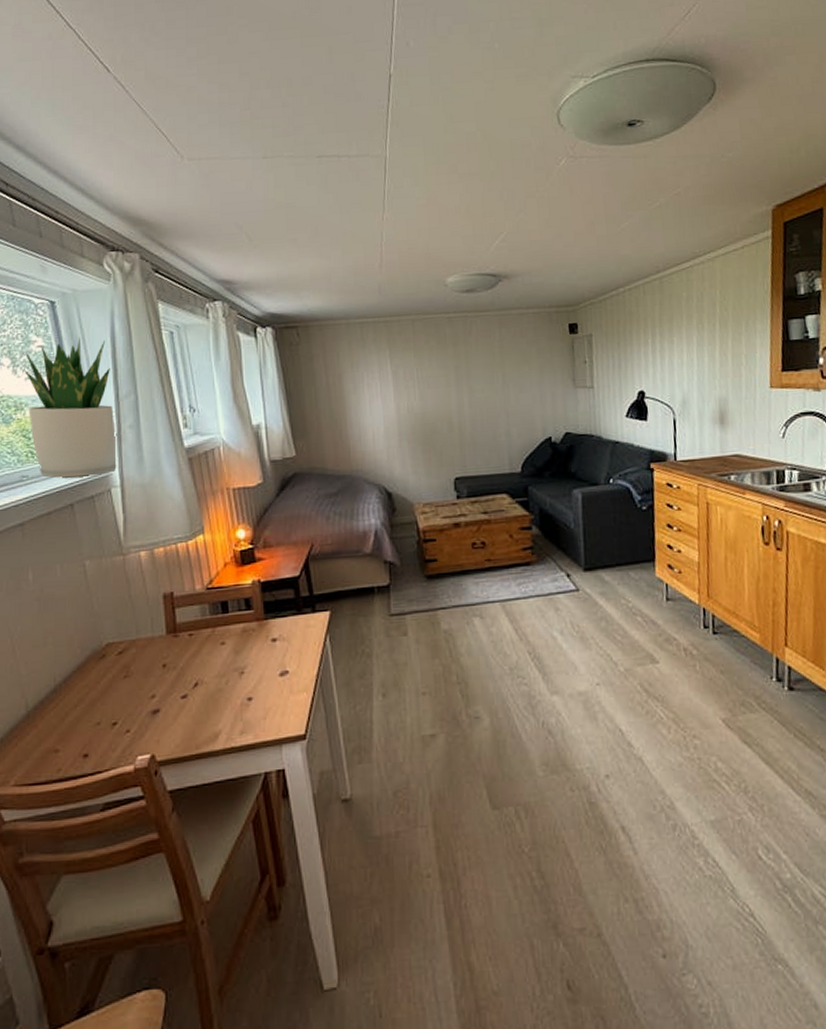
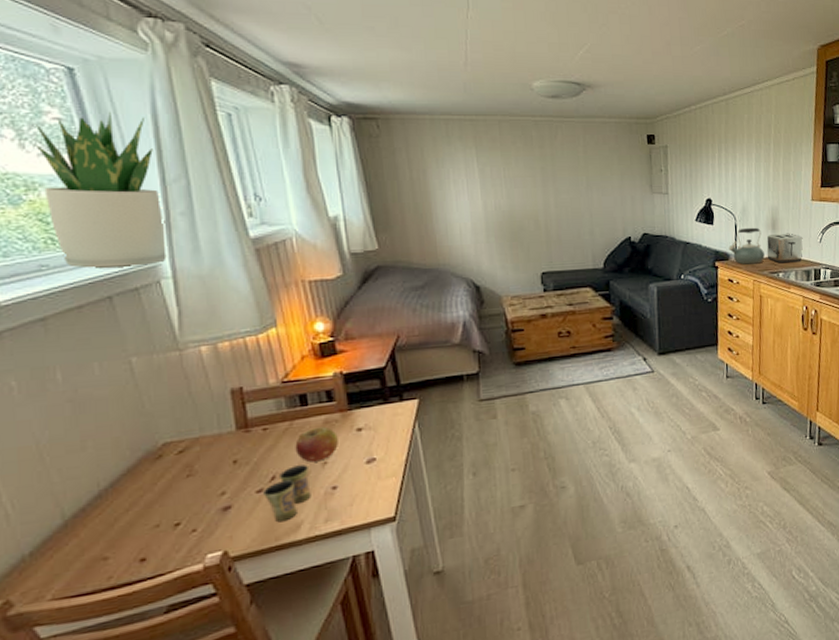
cup: none [187,673,229,730] -> present [263,464,311,523]
fruit: none [216,635,254,671] -> present [295,426,338,463]
kettle: none [666,422,712,467] -> present [728,227,765,266]
toaster: none [713,427,760,464] -> present [766,233,803,264]

